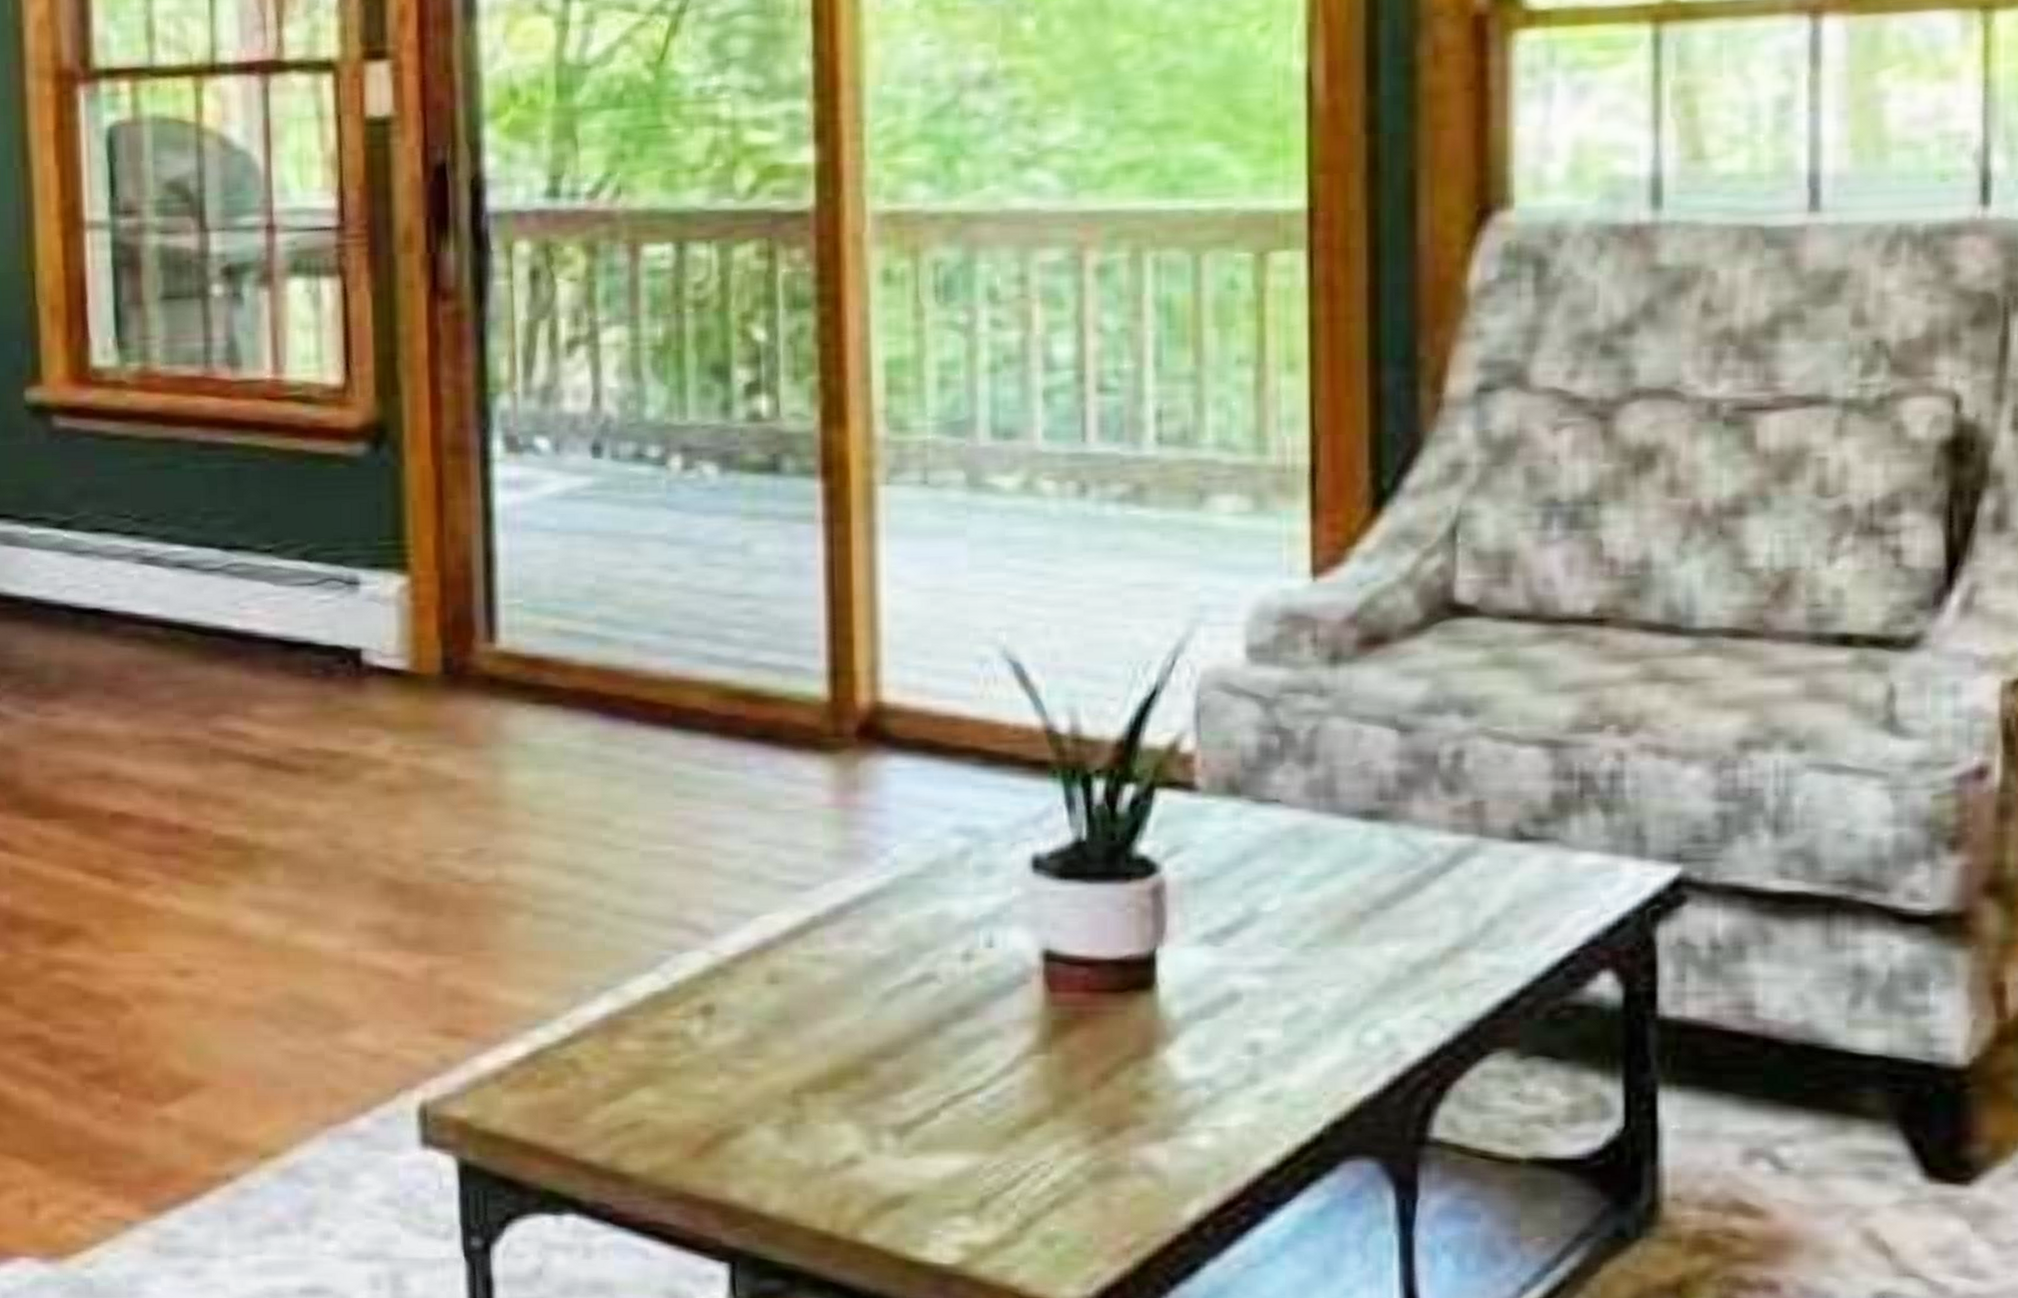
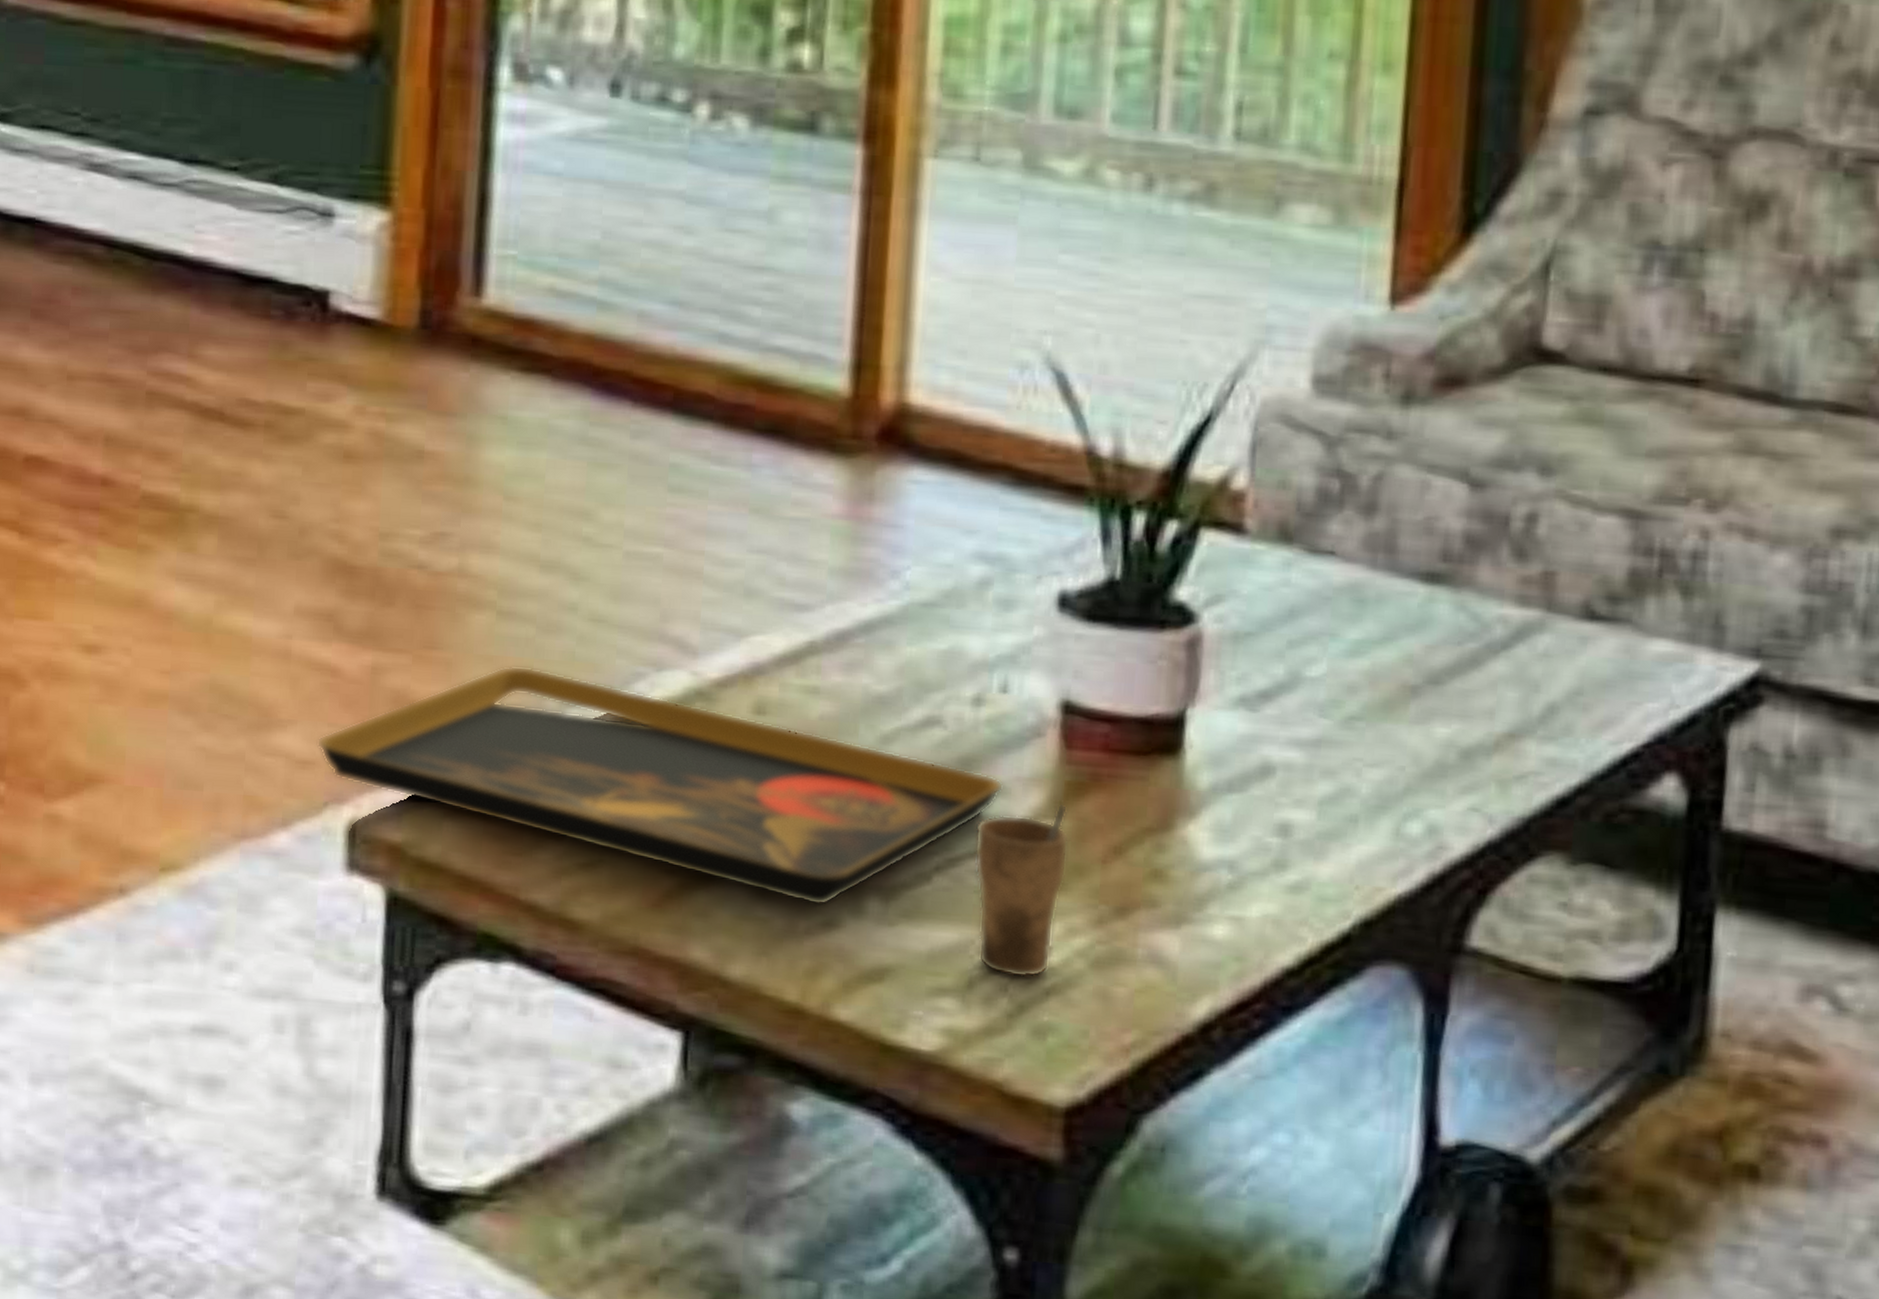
decorative tray: none [385,958,997,1145] -> present [316,665,1004,906]
cup: none [974,1041,1061,1195] -> present [974,804,1070,978]

